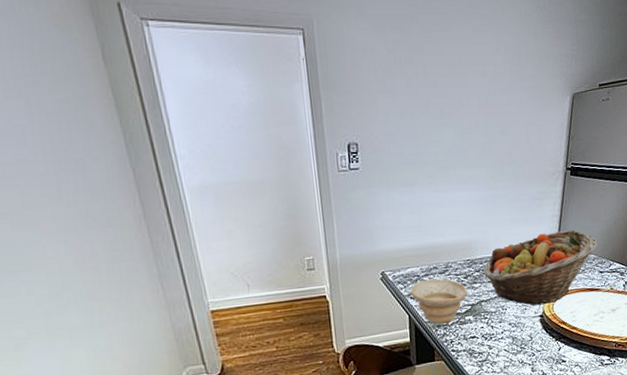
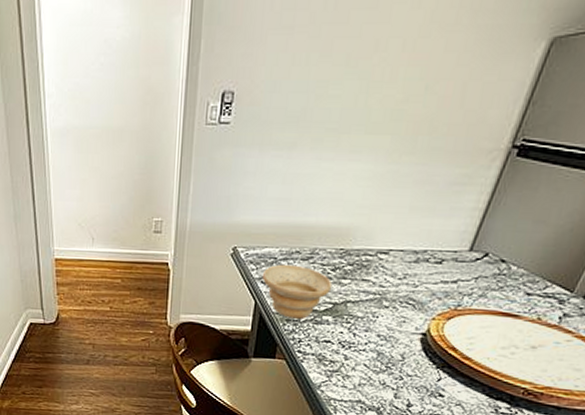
fruit basket: present [484,230,598,306] -> none [358,230,535,321]

